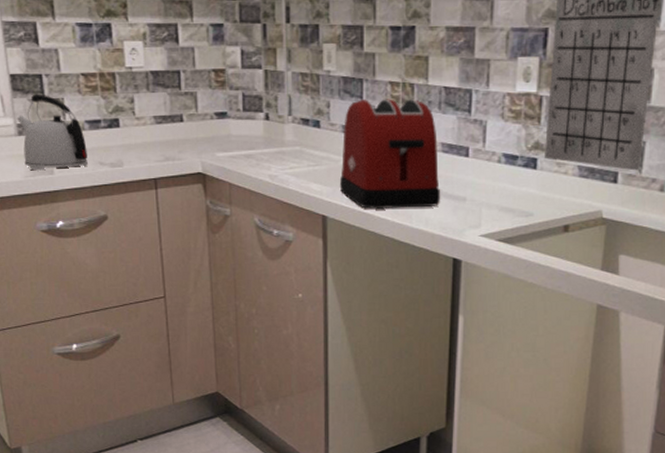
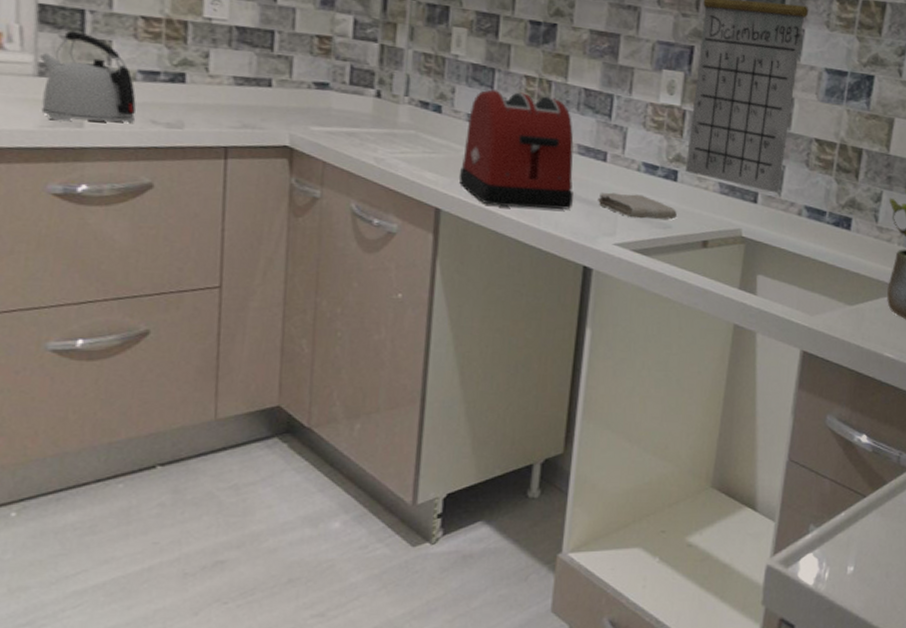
washcloth: none [463,185,538,209] -> present [598,192,677,220]

